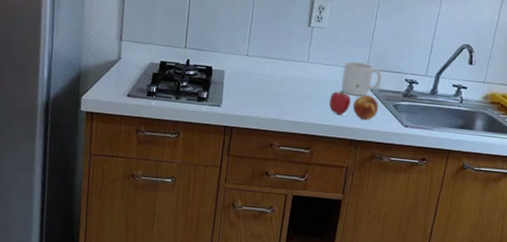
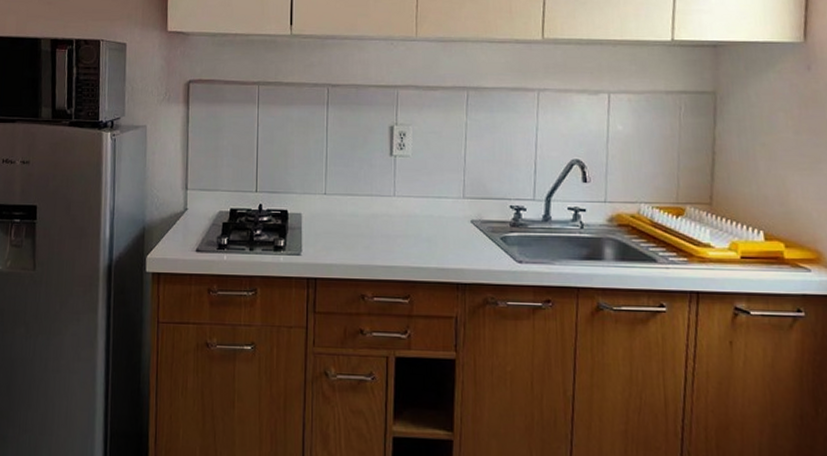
fruit: present [328,90,351,115] -> none [424,225,450,254]
mug: present [341,61,382,97] -> none [436,191,482,230]
fruit: present [352,95,379,121] -> none [452,229,484,259]

